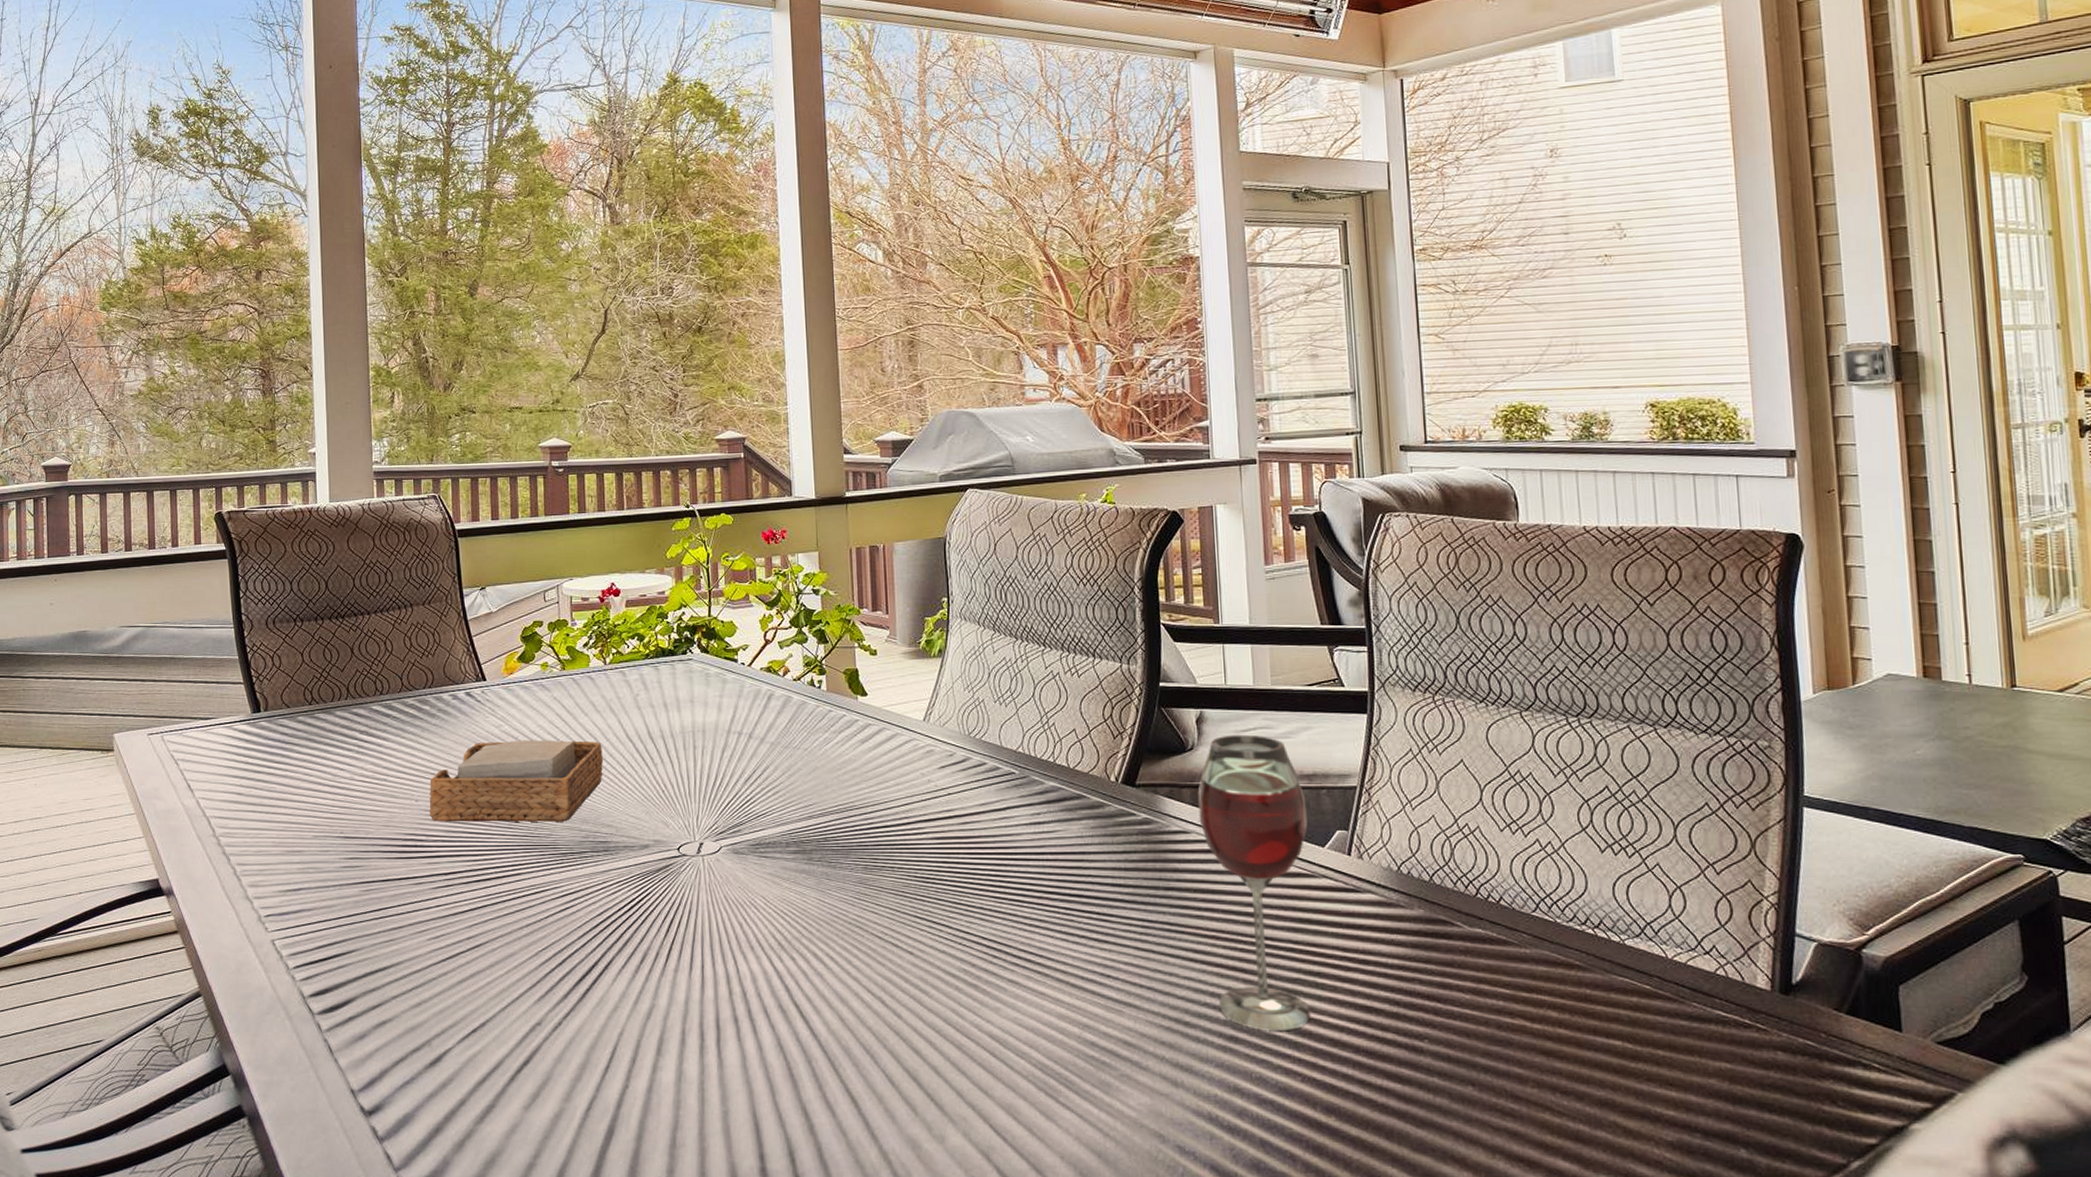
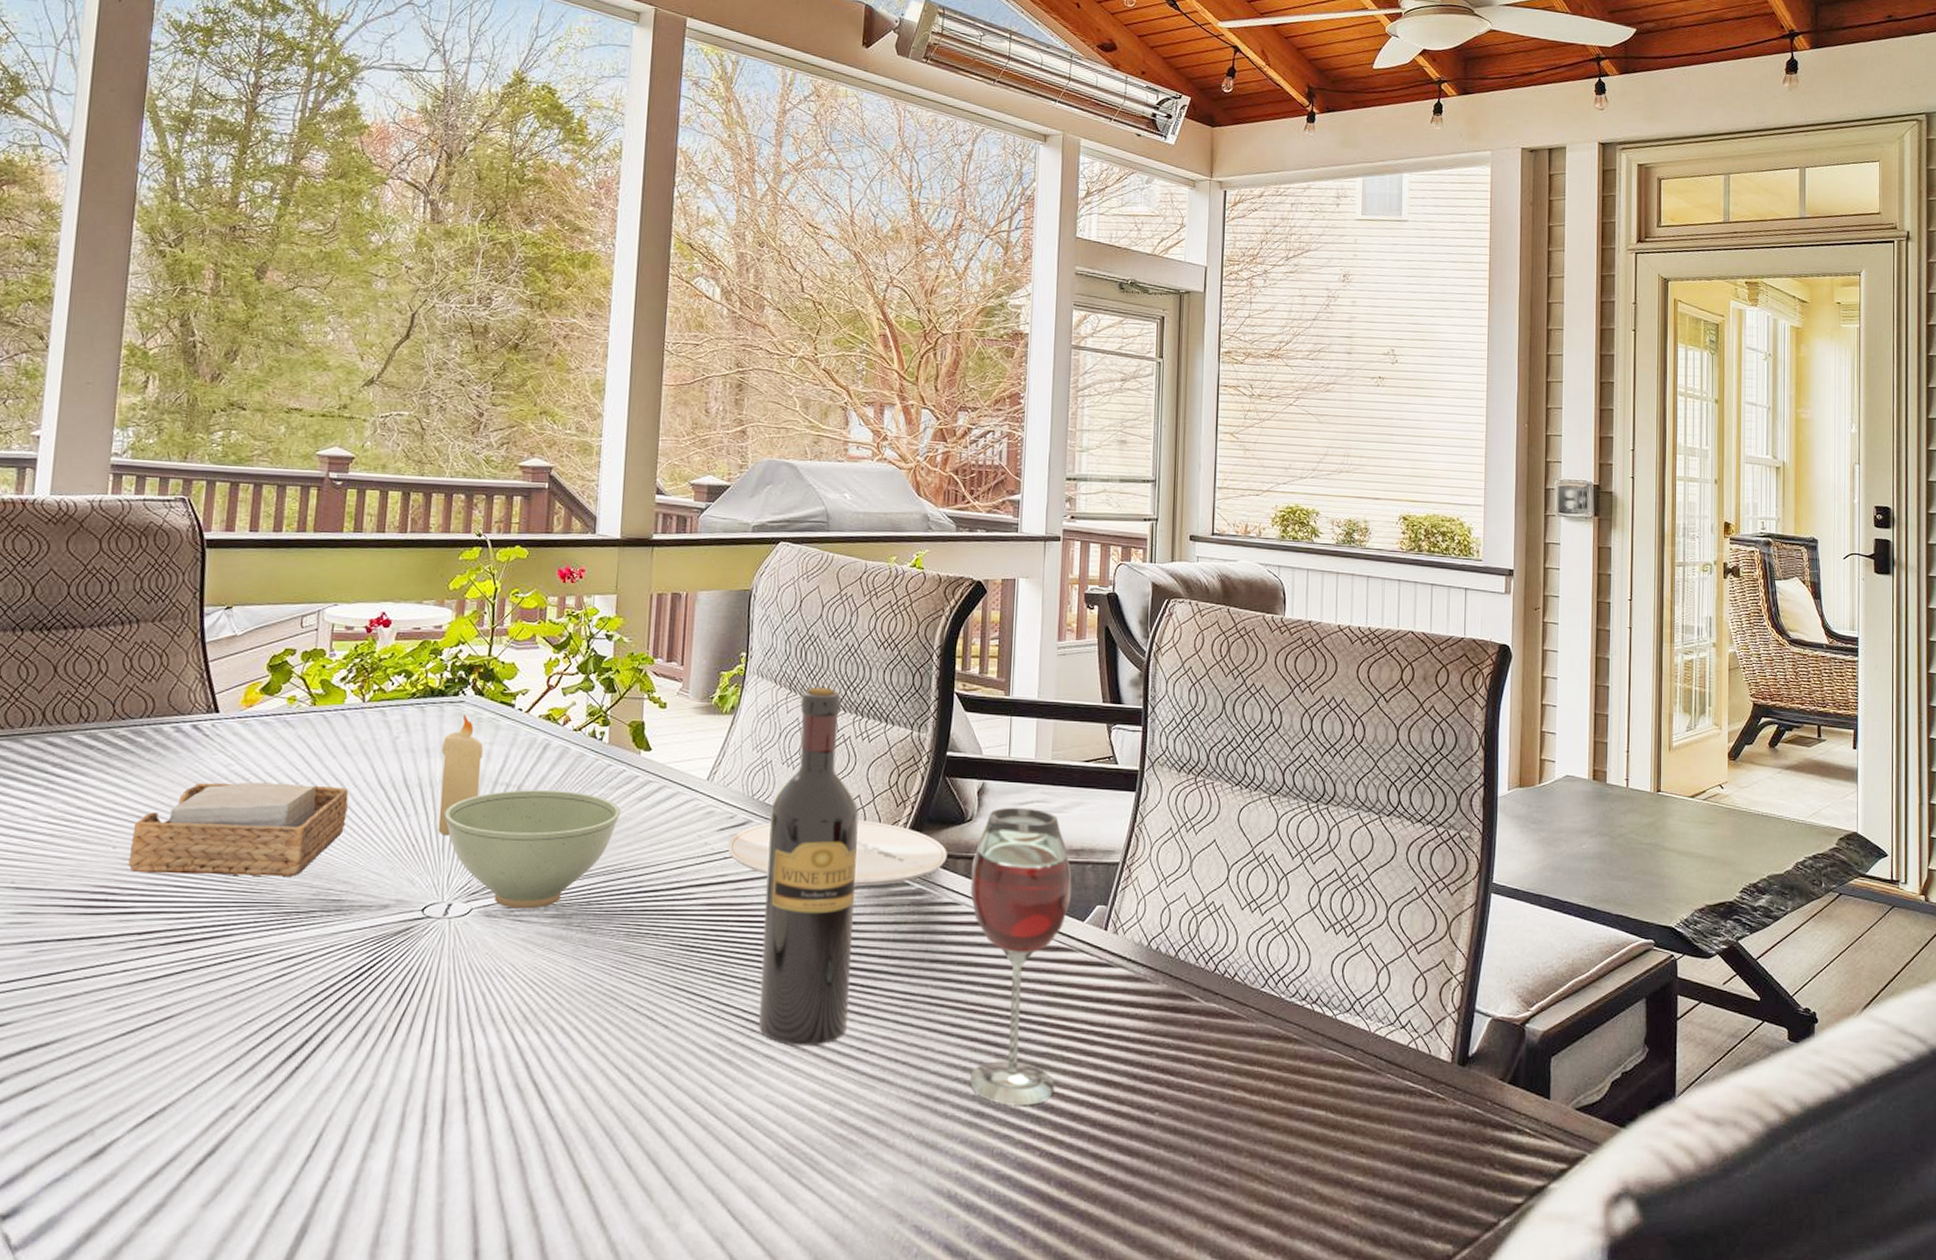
candle: none [677,671,715,782] -> present [438,715,484,836]
bowl: none [687,737,846,846] -> present [444,790,621,909]
plate: none [950,753,1171,816] -> present [728,820,947,886]
wine bottle: none [988,627,1088,971] -> present [758,687,859,1045]

